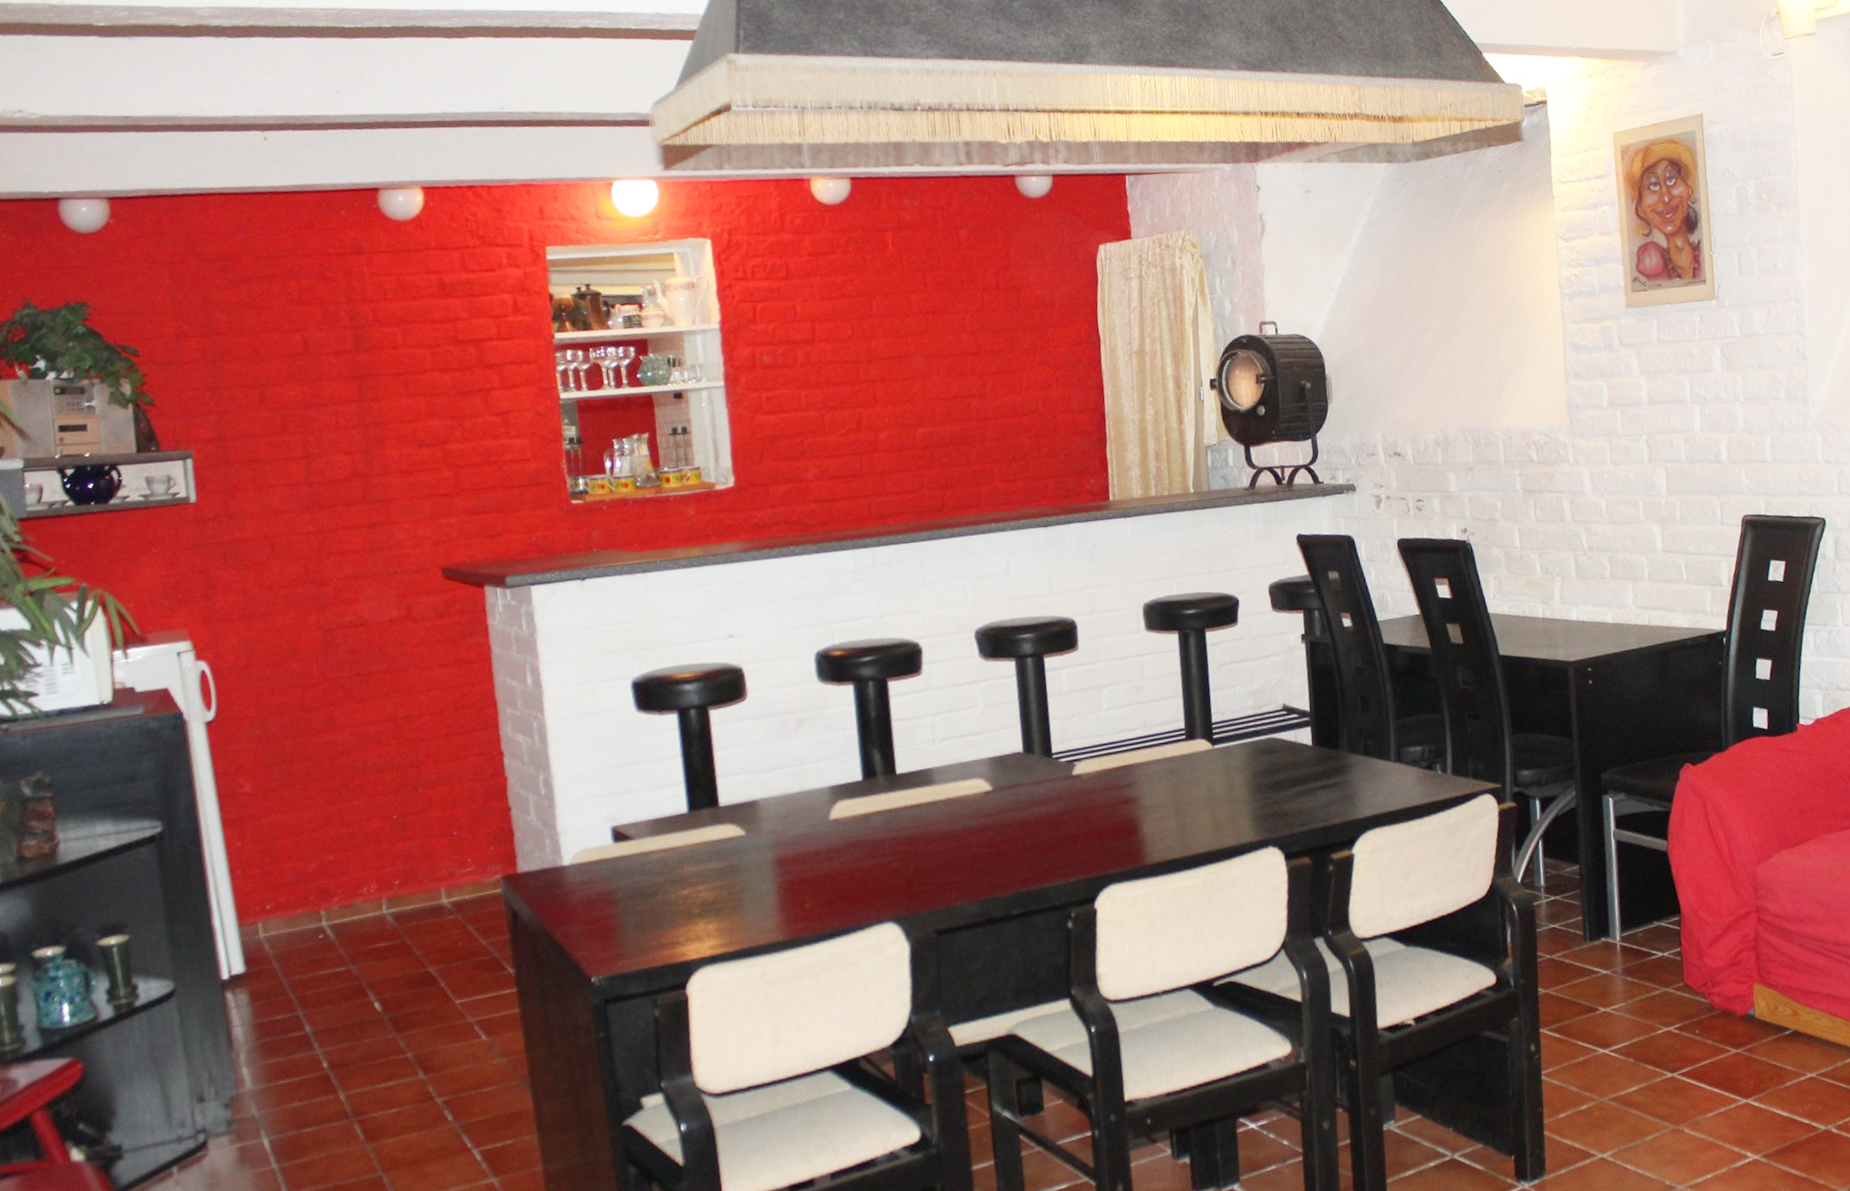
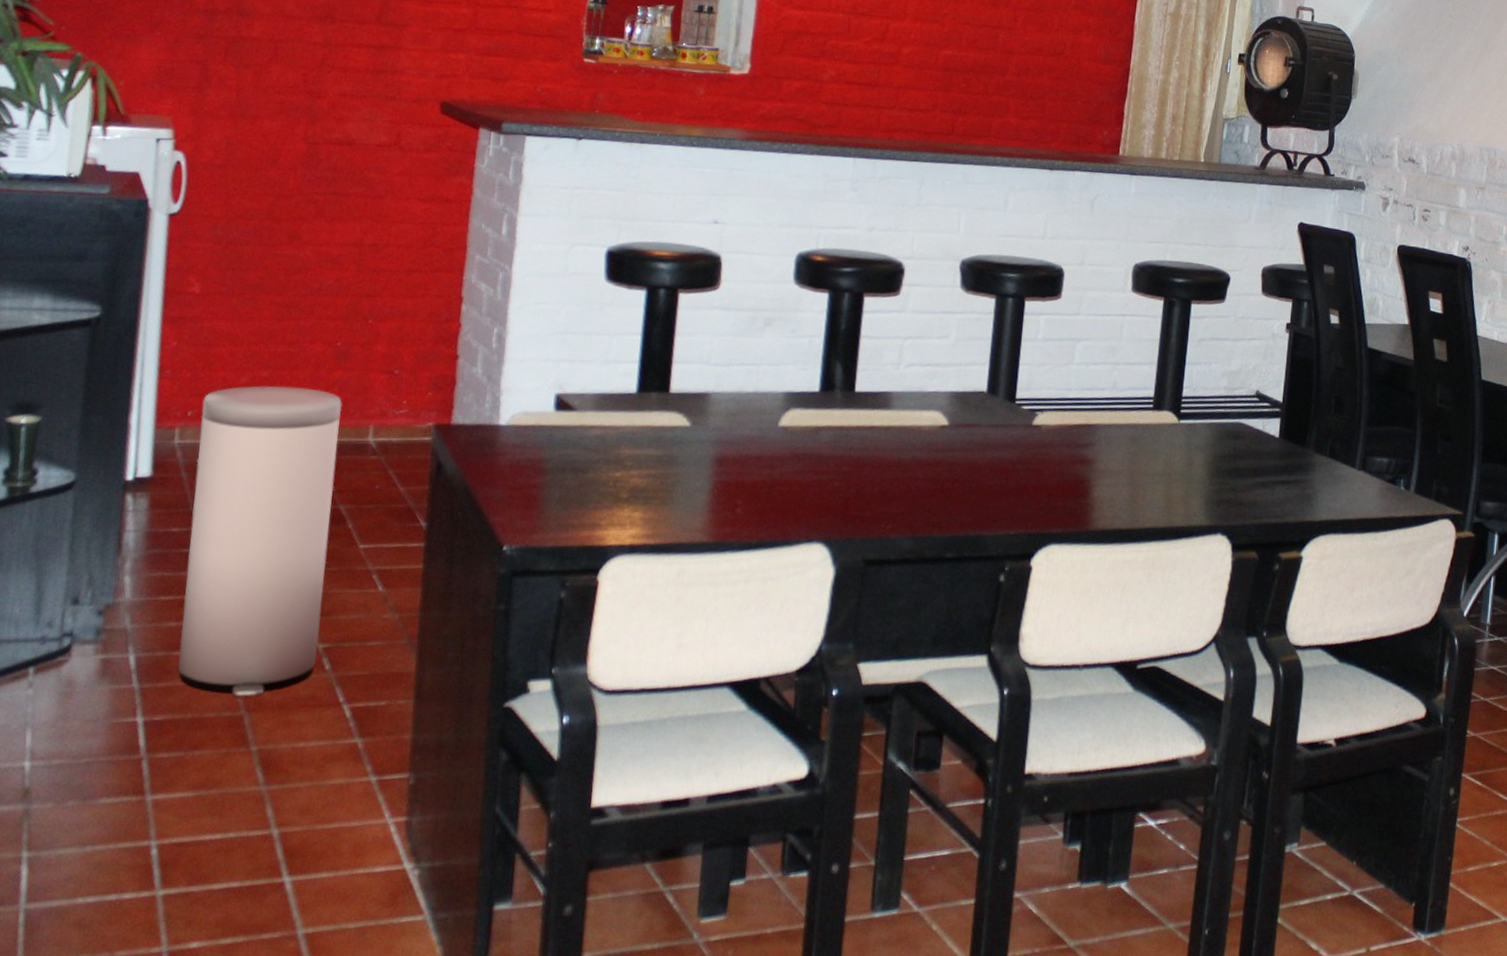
pedal bin: none [278,862,439,1161] -> present [177,385,343,698]

